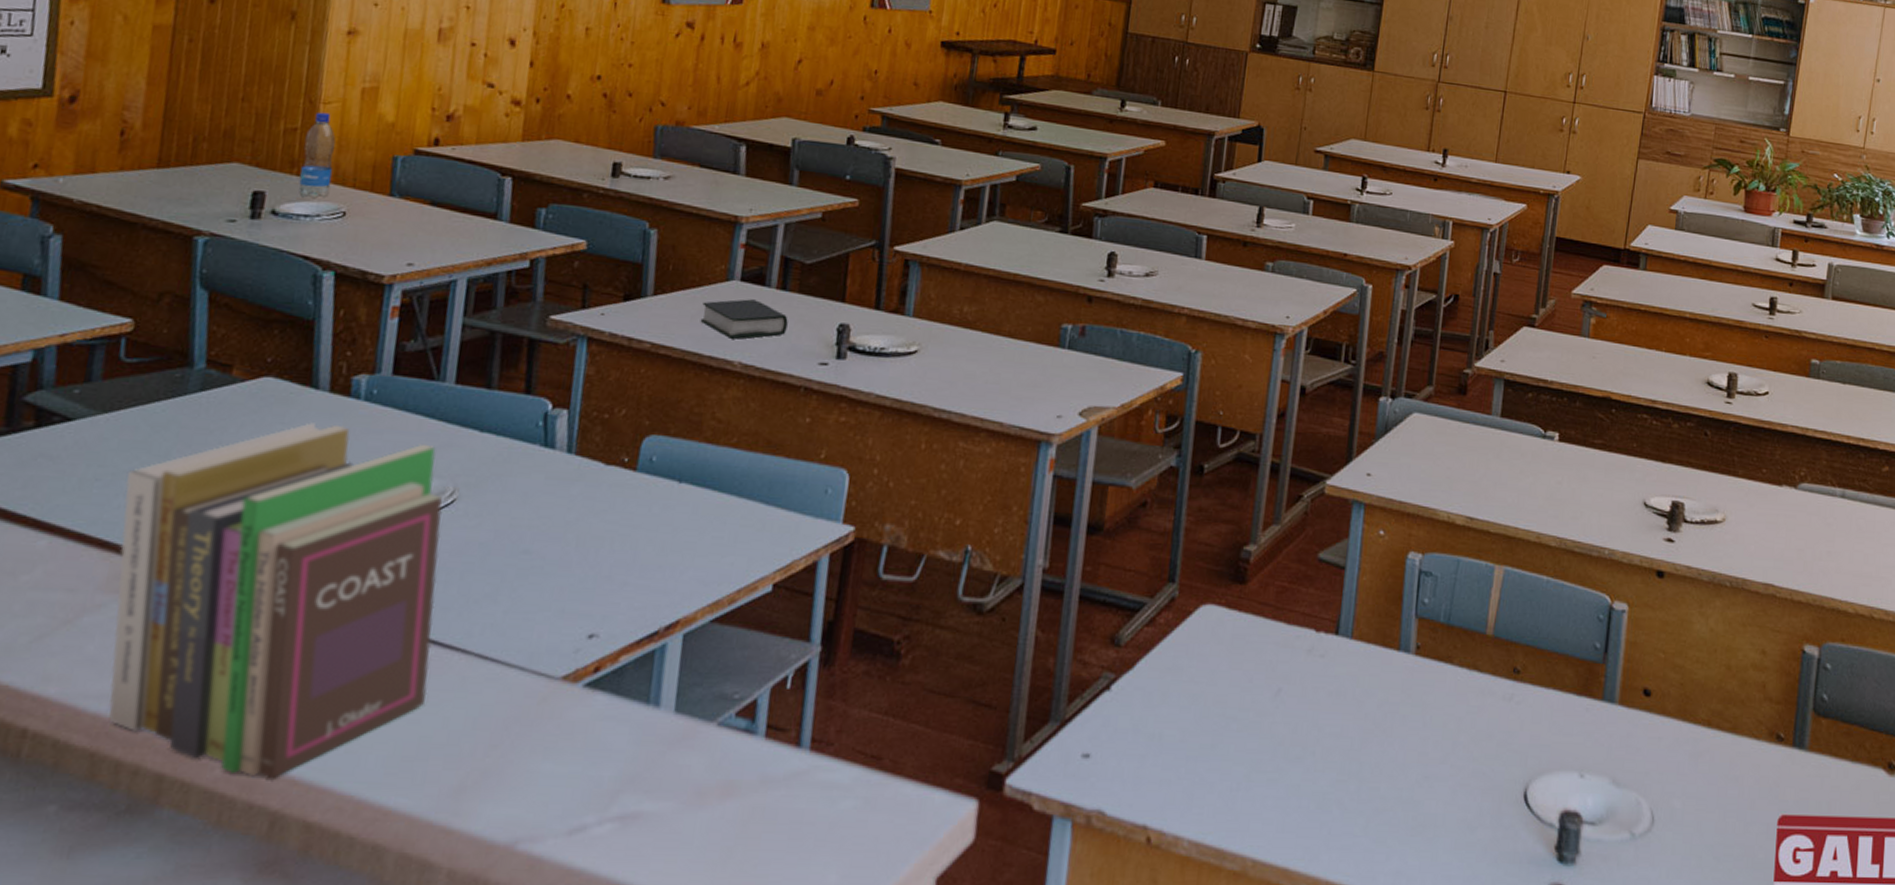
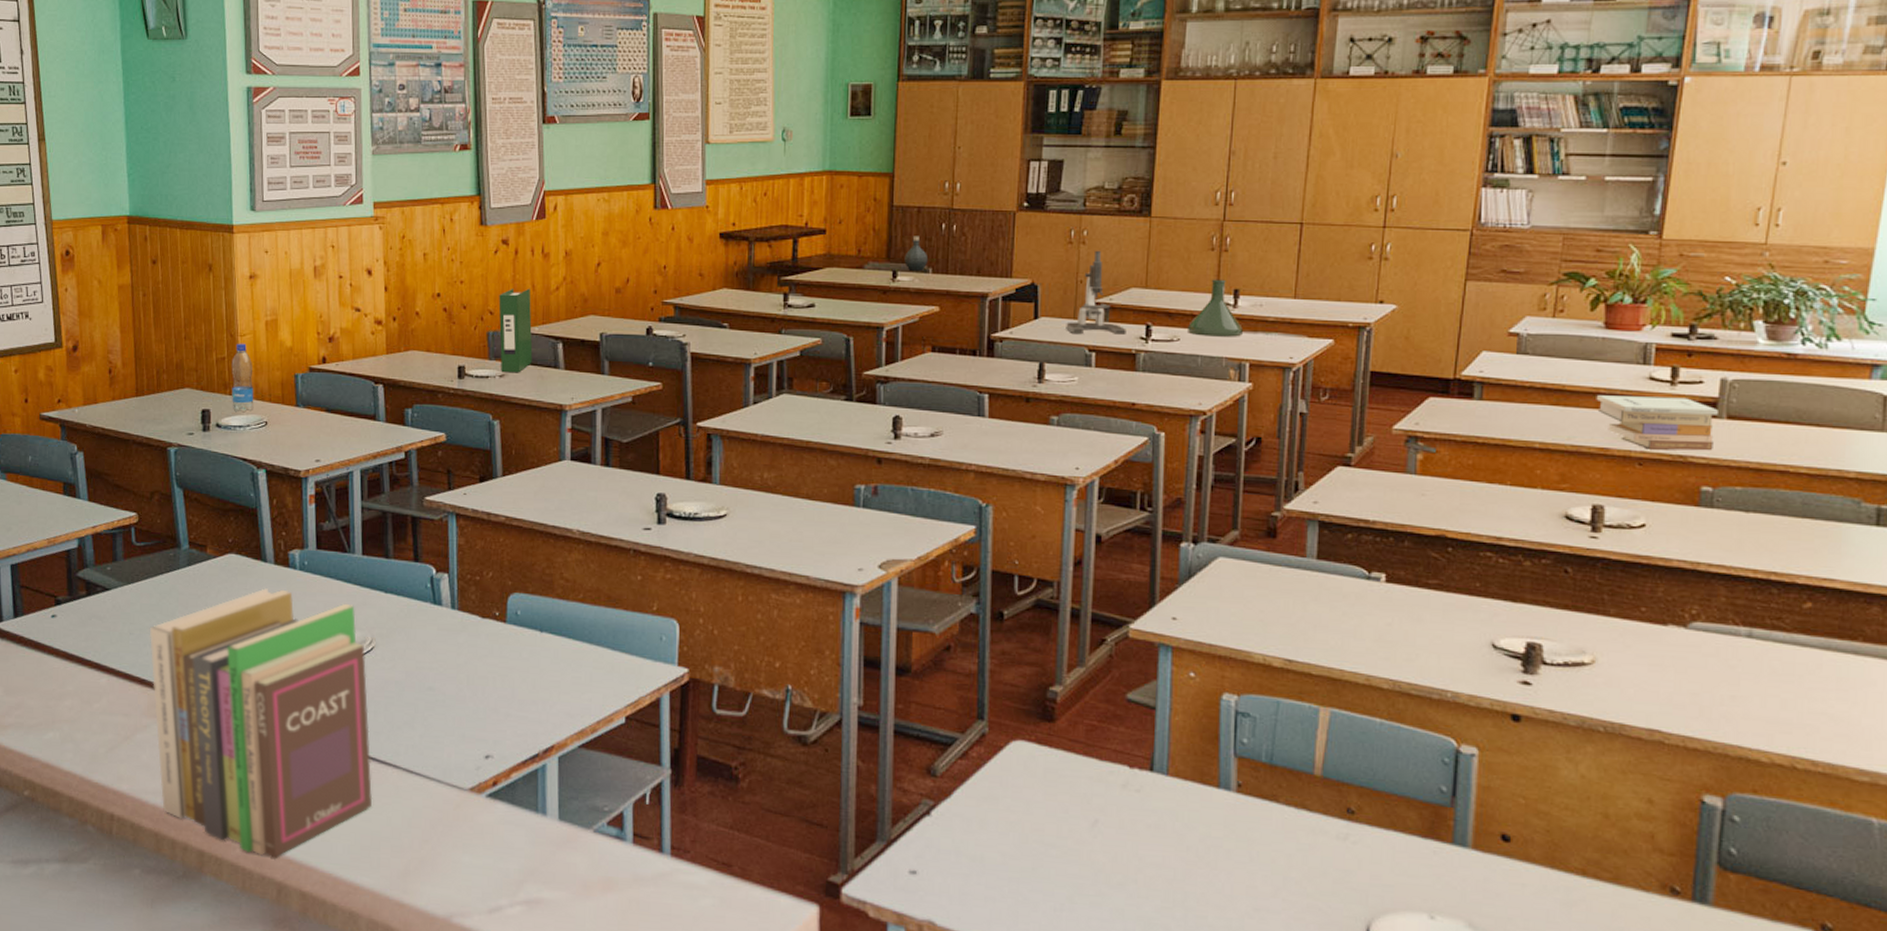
binder: none [666,78,715,176] -> present [498,288,533,373]
book: present [700,299,788,339] -> none [542,476,614,510]
flask: none [1134,66,1159,103] -> present [904,236,929,271]
microscope: none [1287,98,1344,186] -> present [1066,250,1126,336]
flask: none [1400,137,1449,196] -> present [1188,279,1243,337]
books: none [1735,272,1826,328] -> present [1596,395,1718,451]

